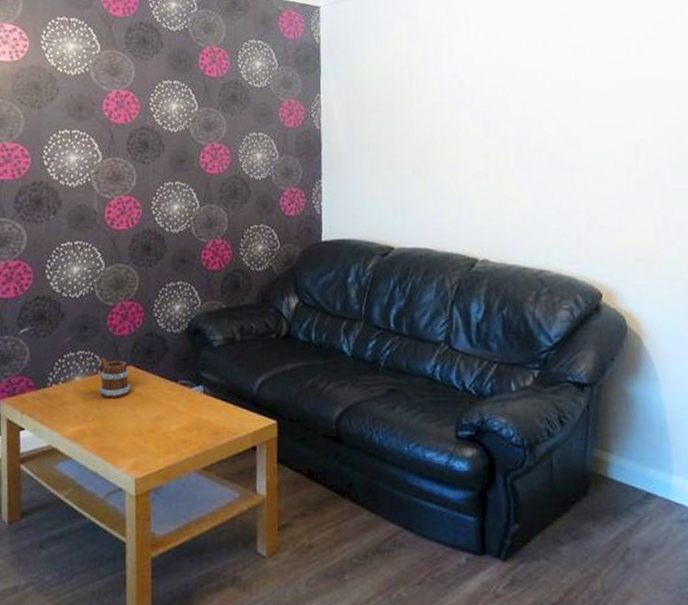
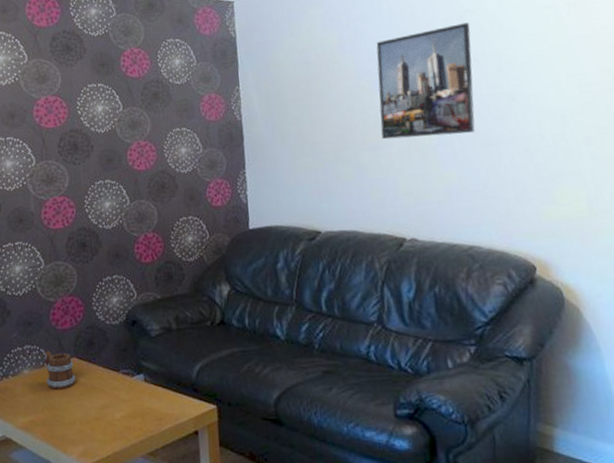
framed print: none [460,47,554,158] -> present [376,22,475,140]

